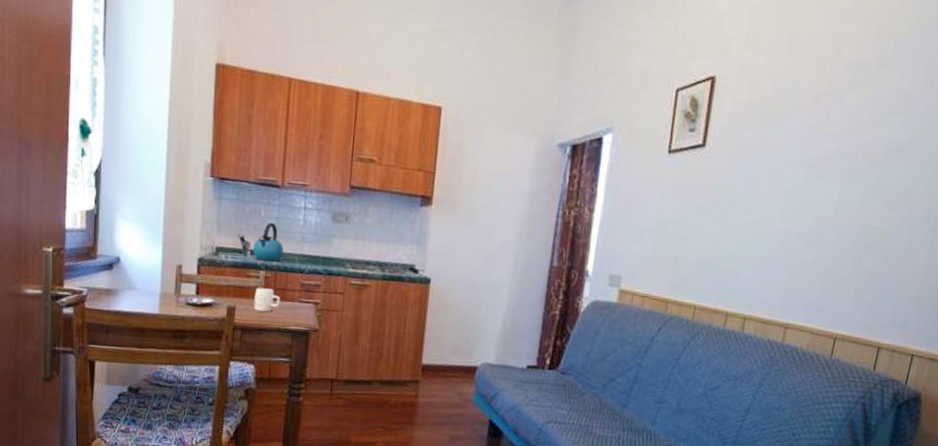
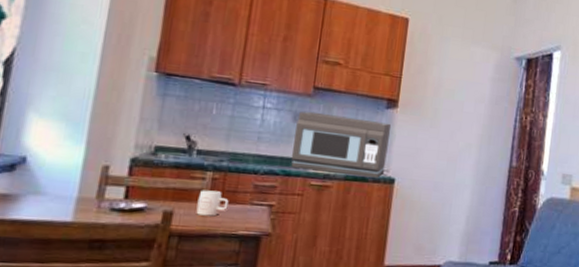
kettle: present [253,222,284,262] -> none [200,120,236,163]
microwave: none [332,211,426,278] -> present [291,111,392,178]

